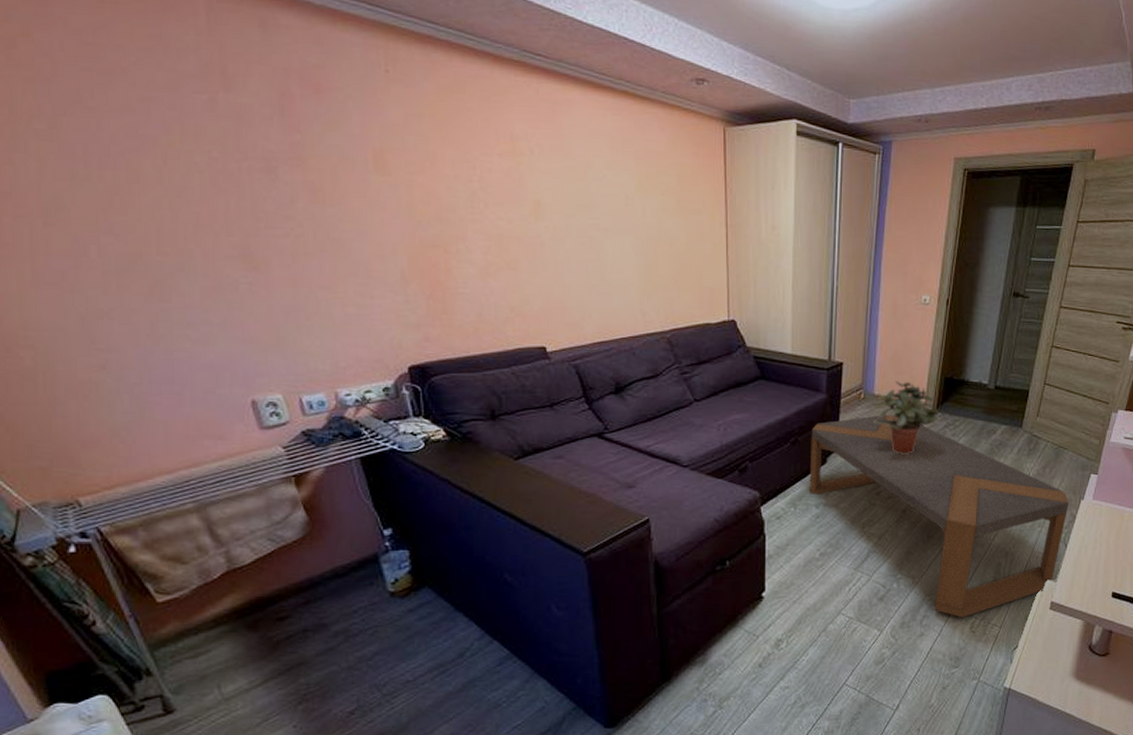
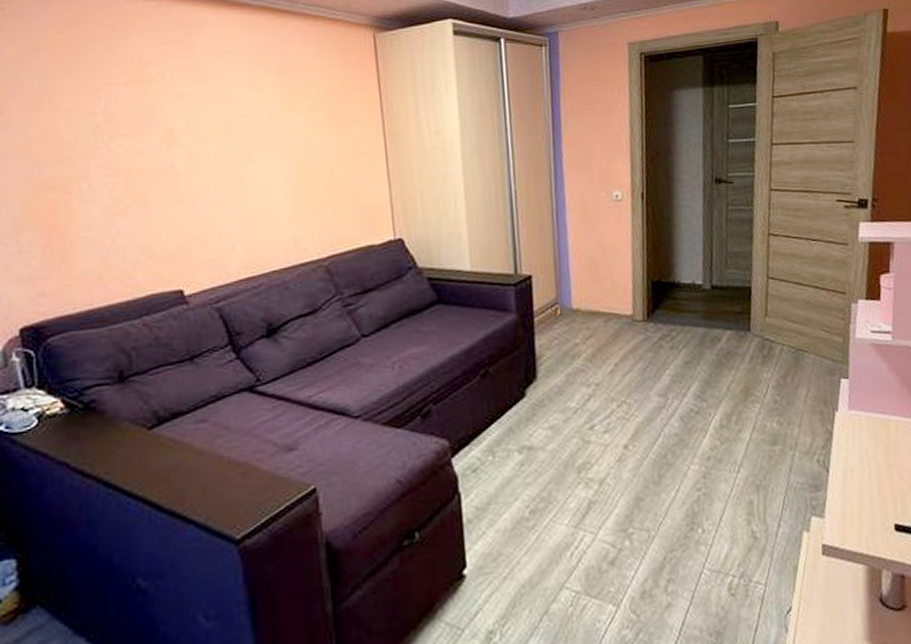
coffee table: present [809,414,1069,618] -> none [503,330,822,578]
potted plant: present [871,381,938,454] -> none [570,290,651,377]

